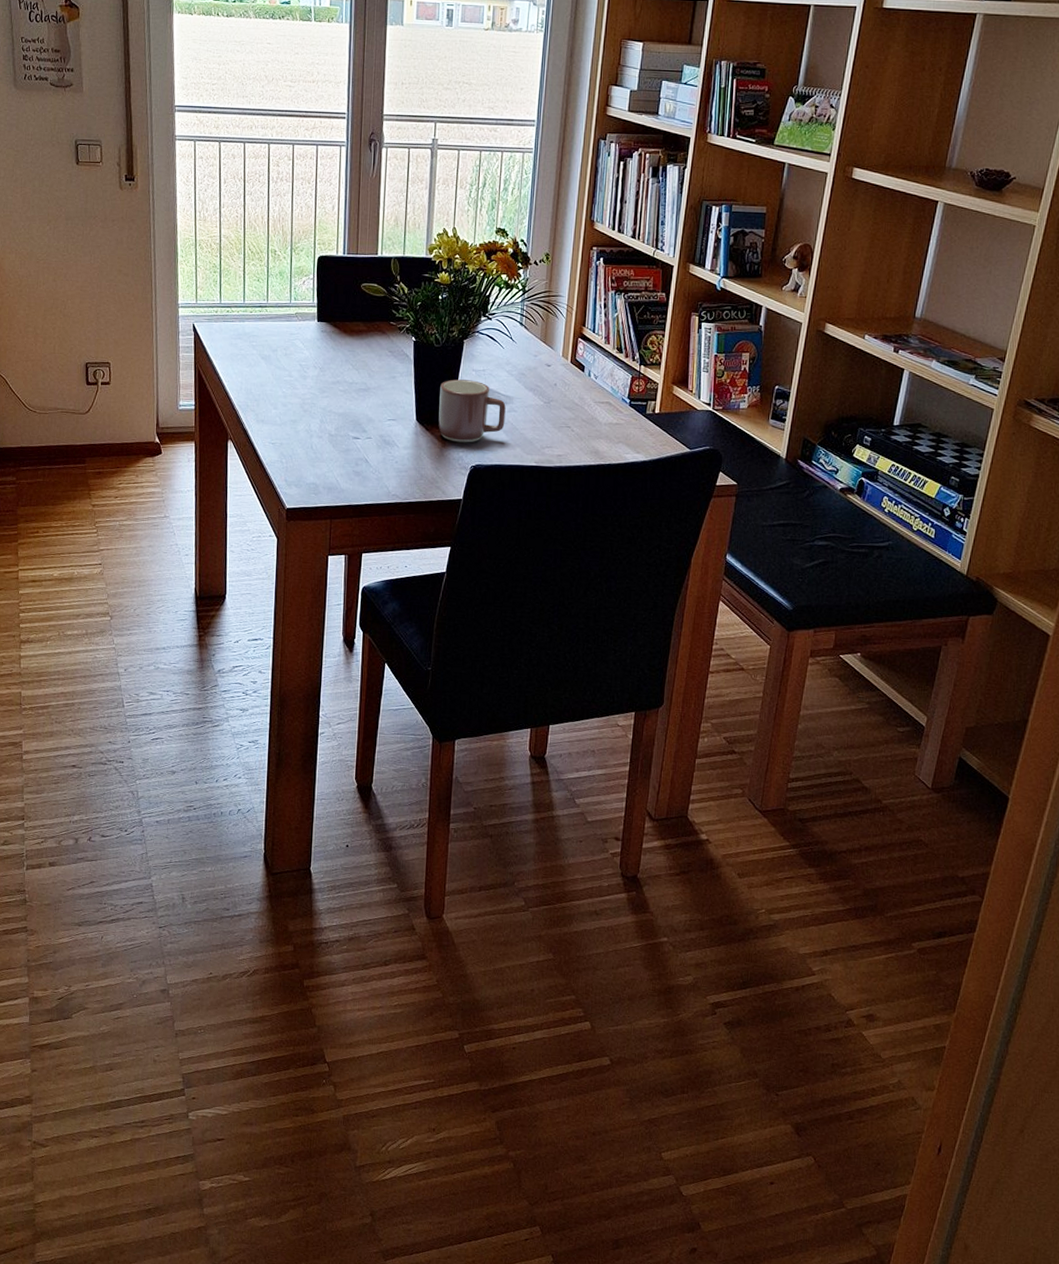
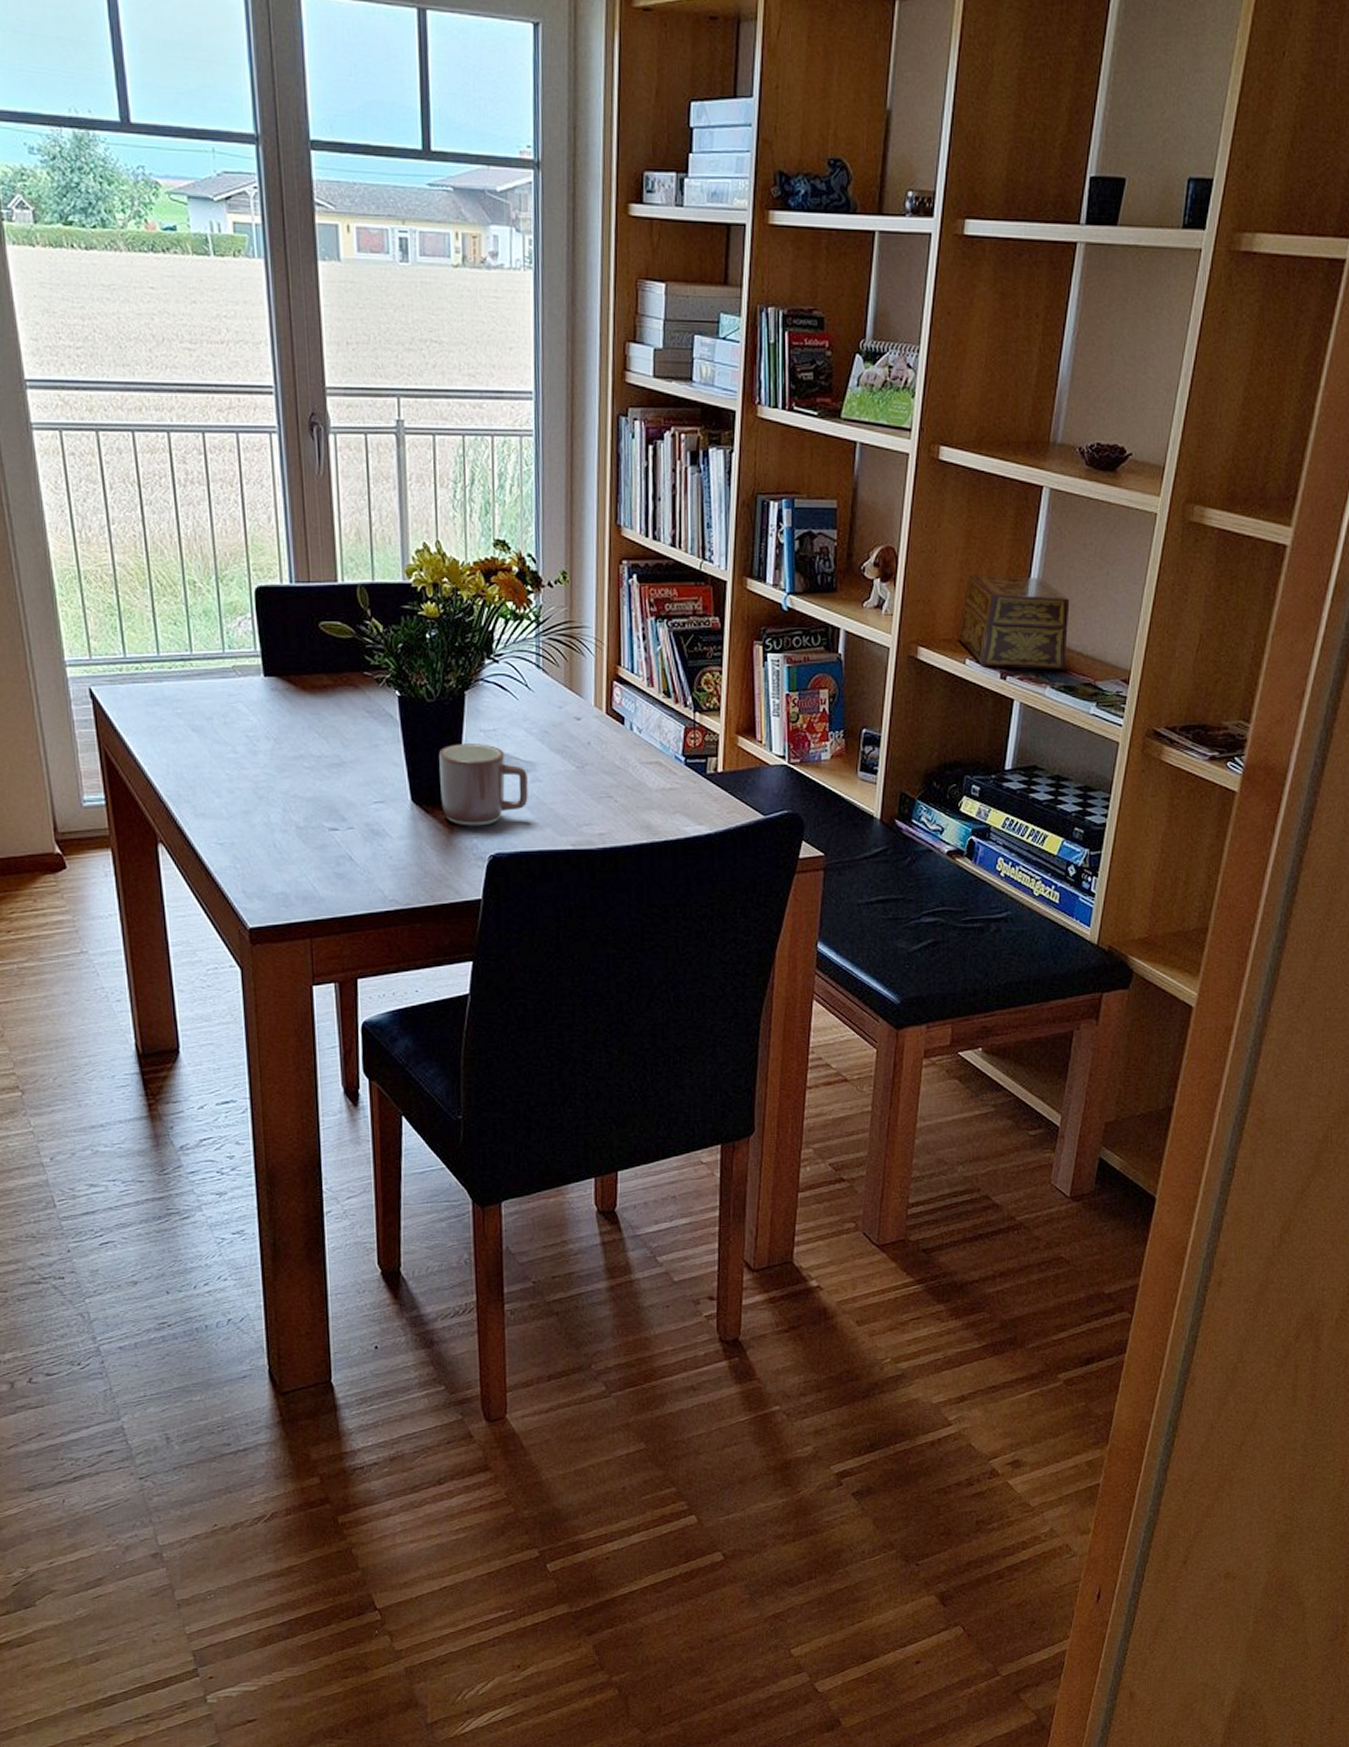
decorative box: none [859,268,957,348] -> present [957,574,1070,671]

